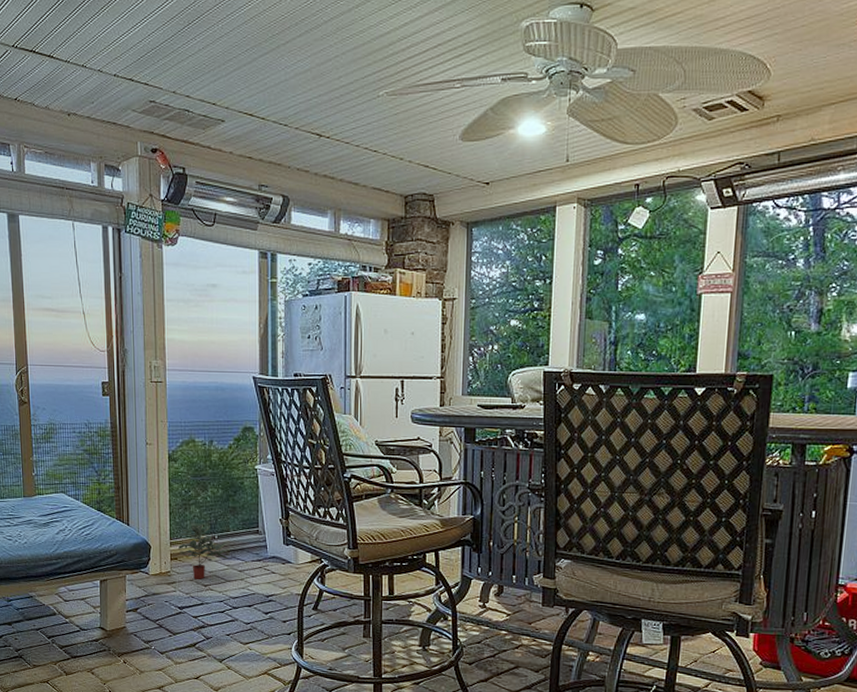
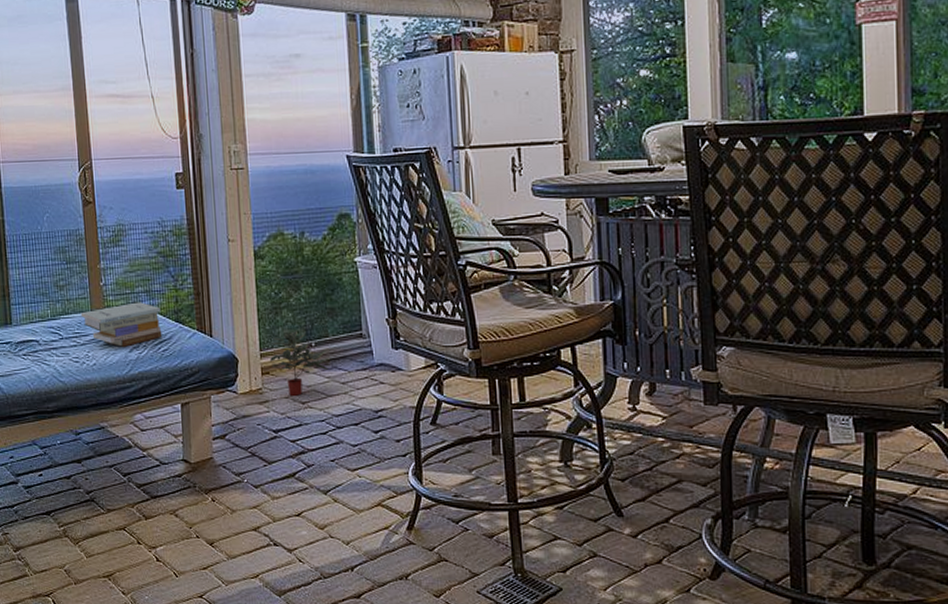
books: none [14,492,86,530] -> present [80,302,162,347]

